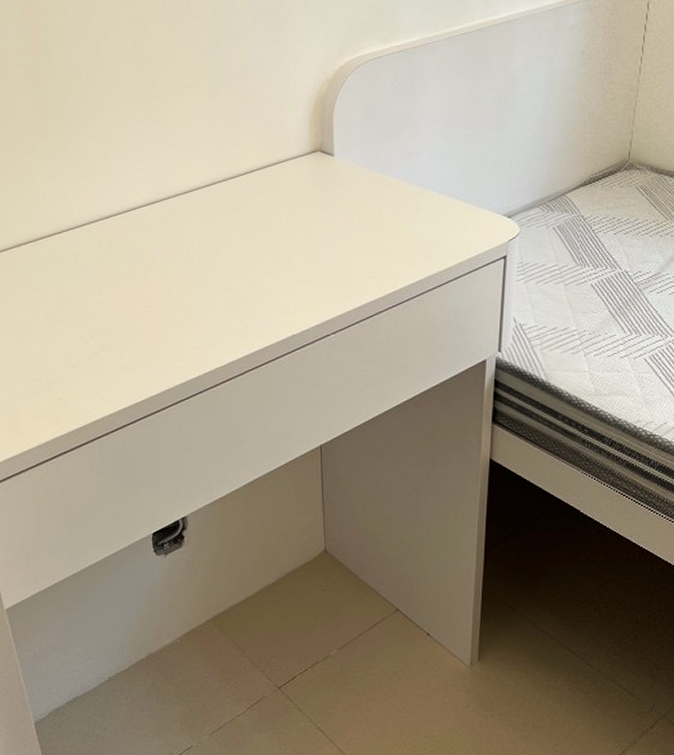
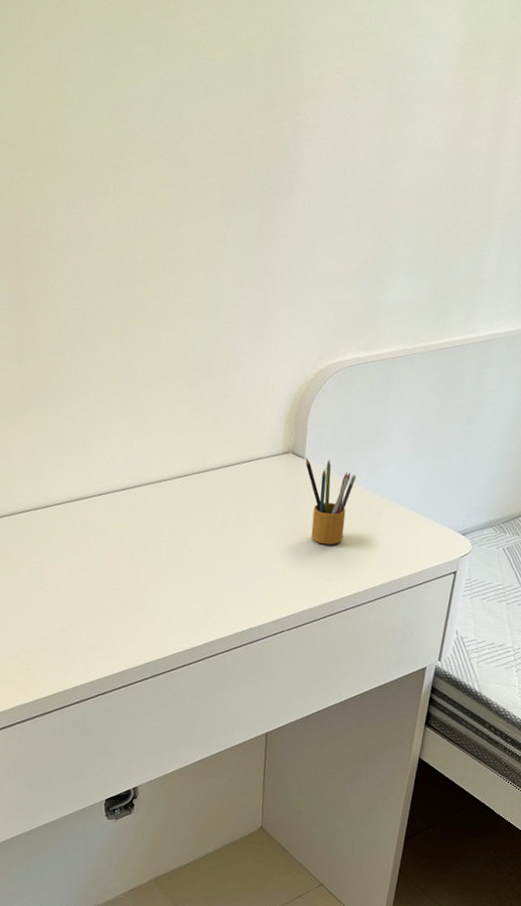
pencil box: none [335,154,390,241] -> present [305,458,357,545]

